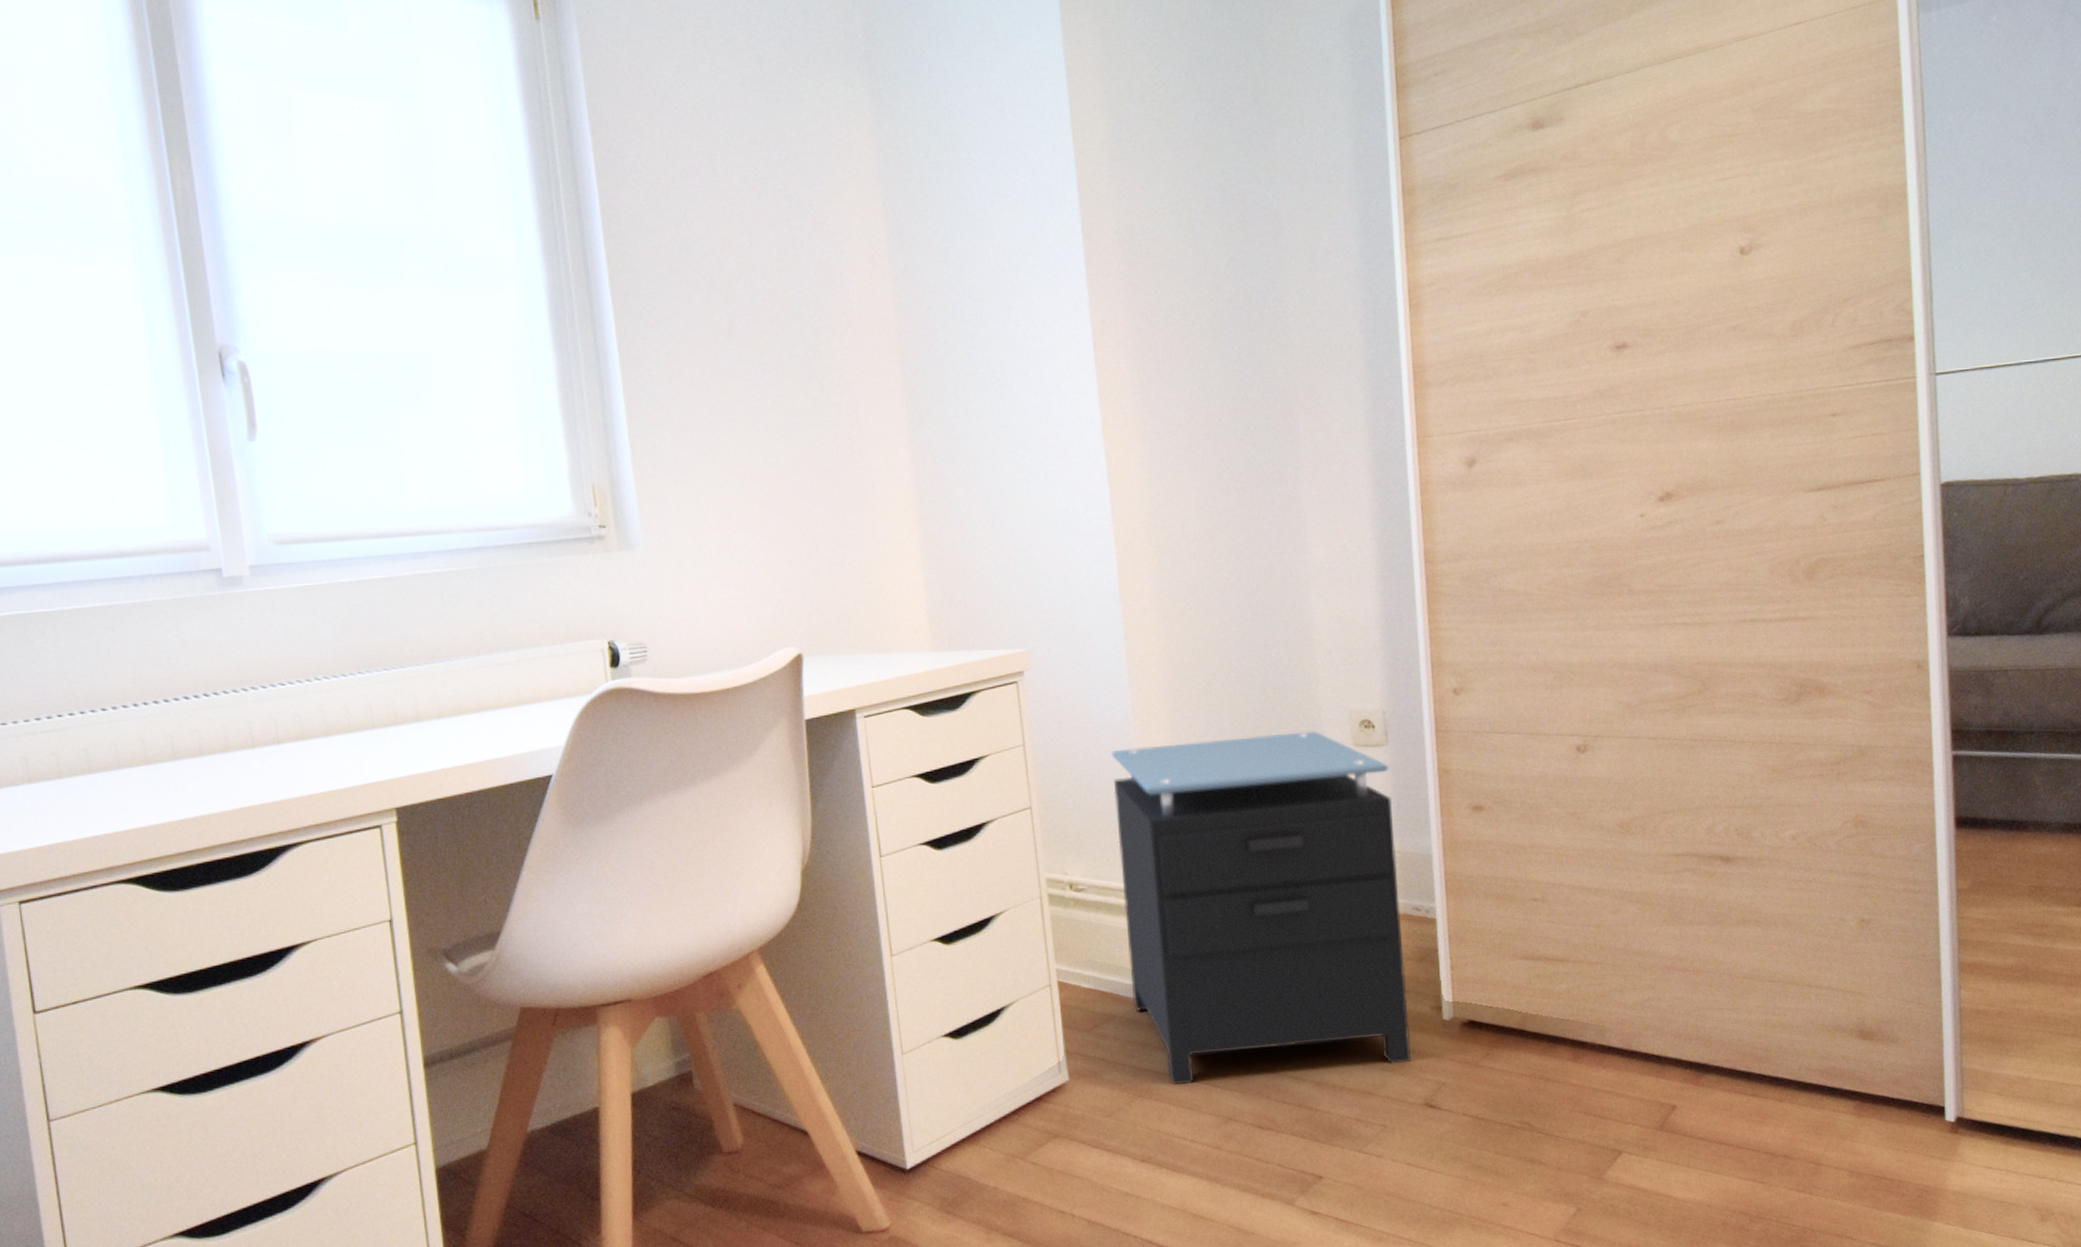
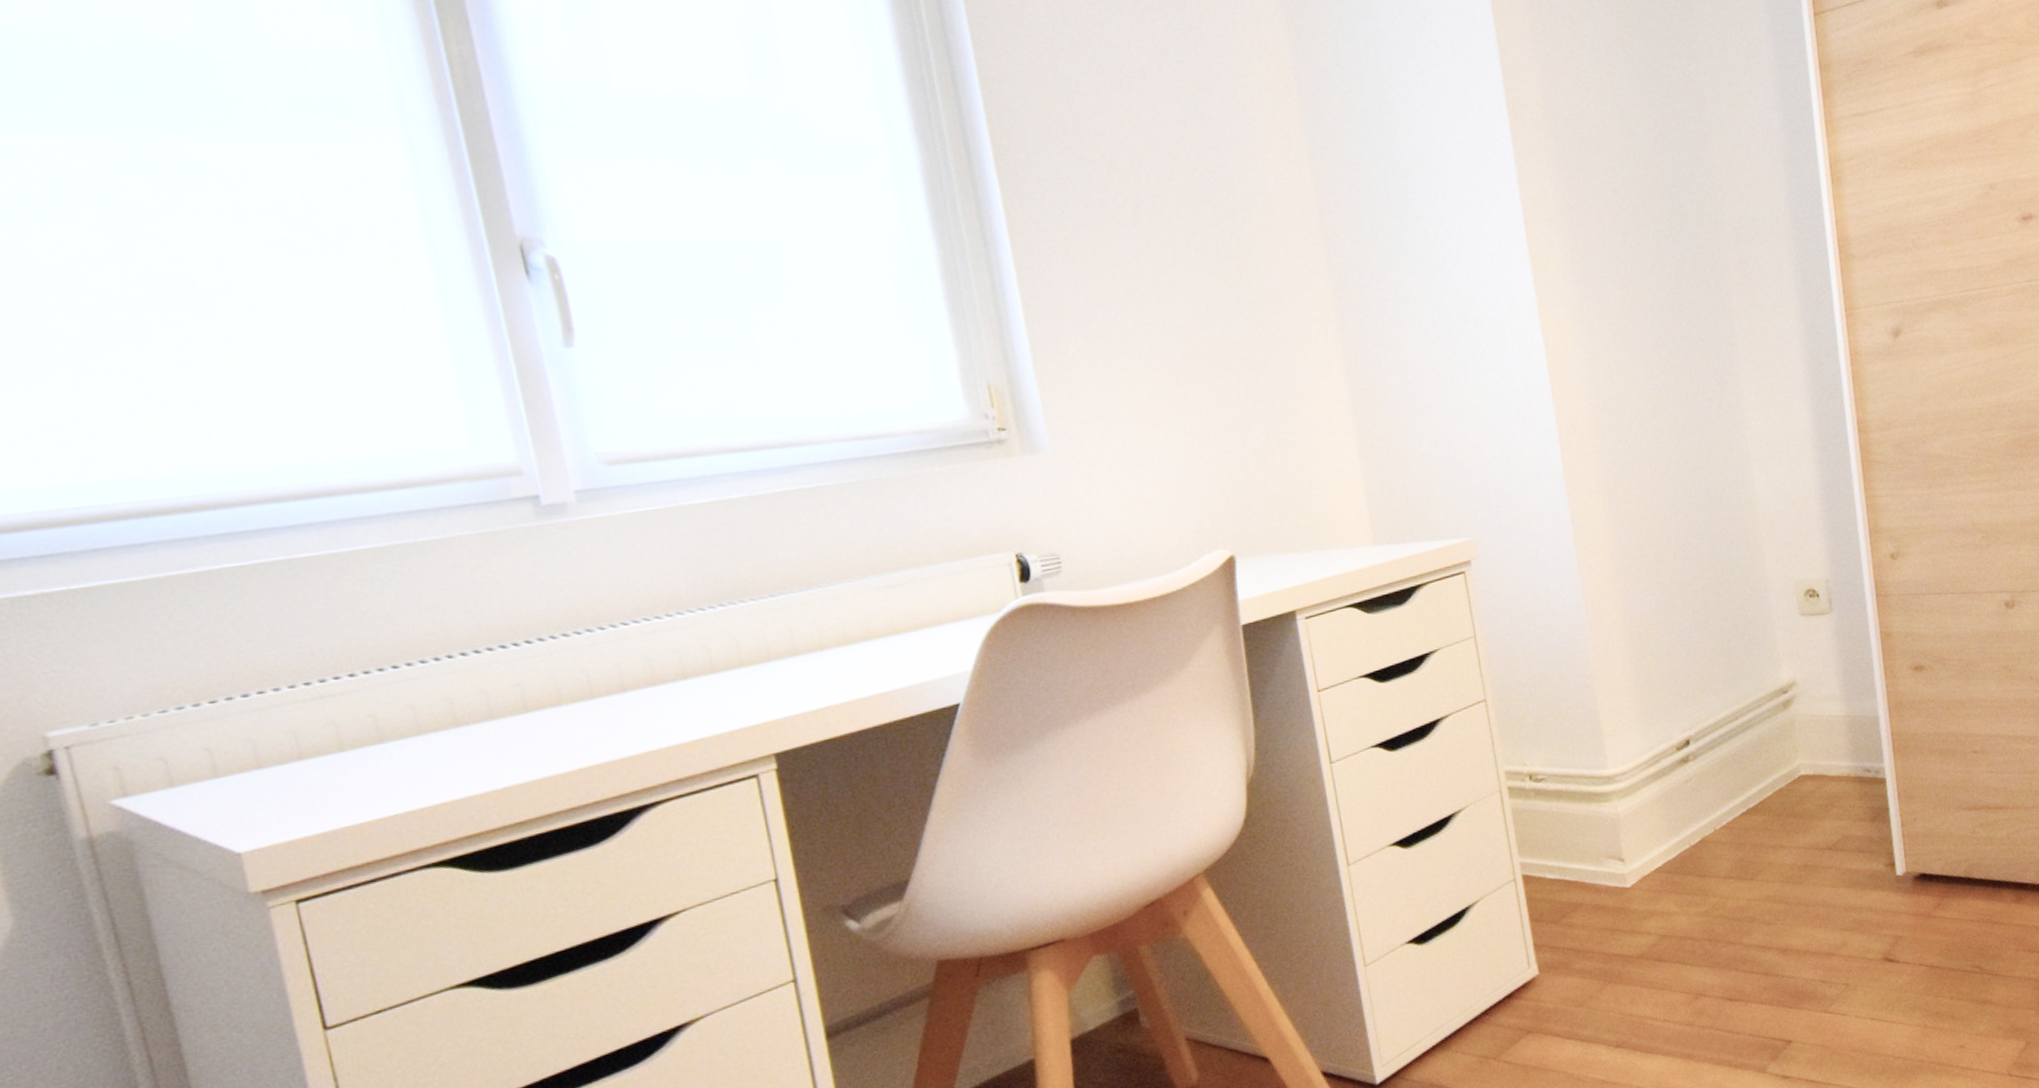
nightstand: present [1111,730,1411,1086] -> none [1564,603,1869,968]

